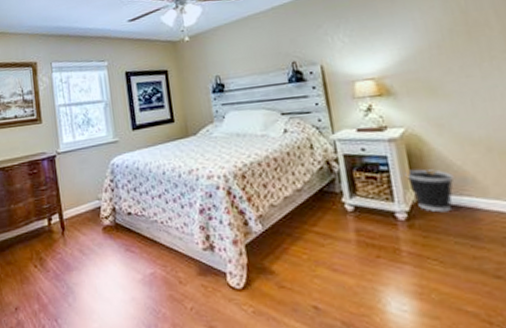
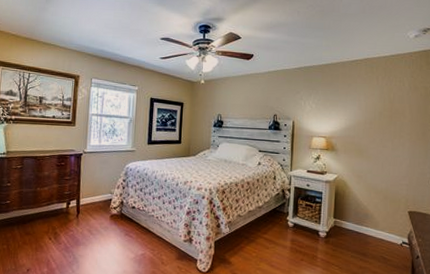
wastebasket: present [404,169,454,213] -> none [331,204,360,236]

